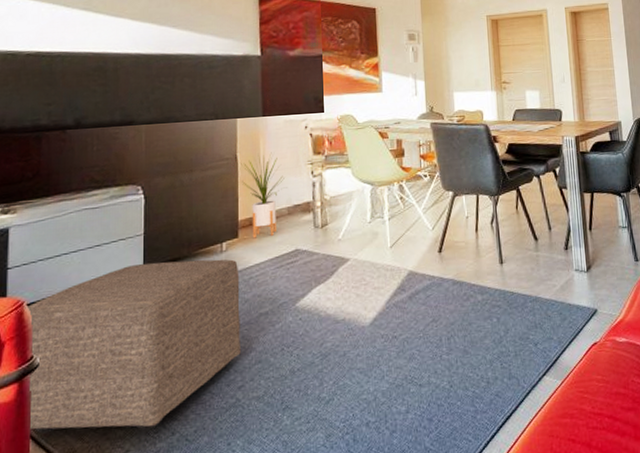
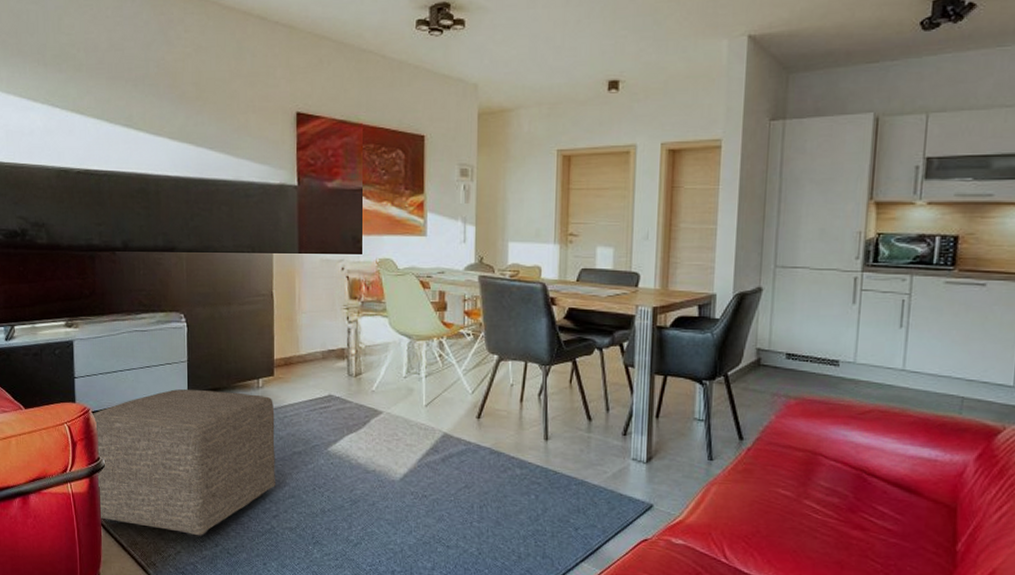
house plant: present [239,152,287,238] -> none [275,292,322,379]

